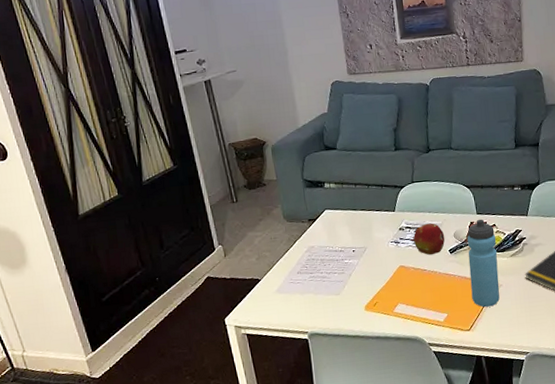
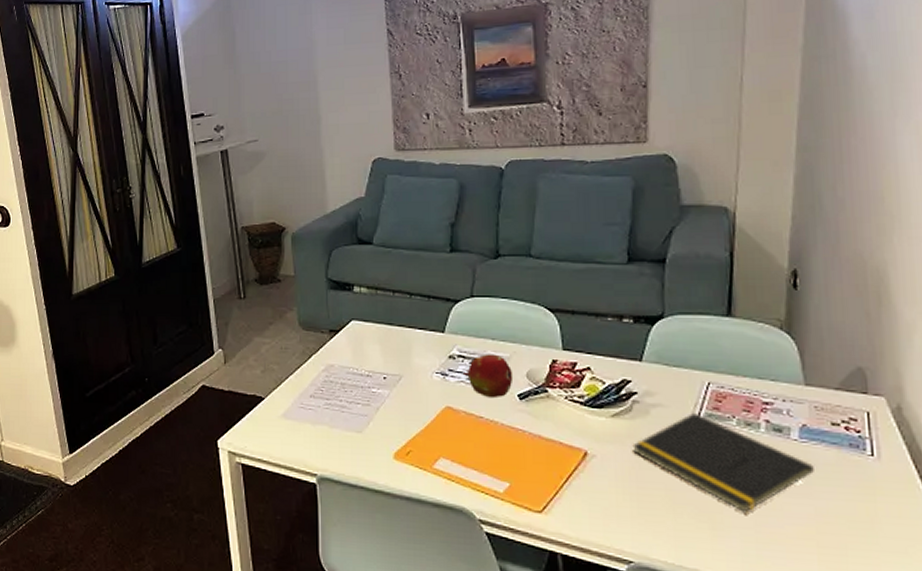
water bottle: present [467,219,500,308] -> none [546,357,592,484]

